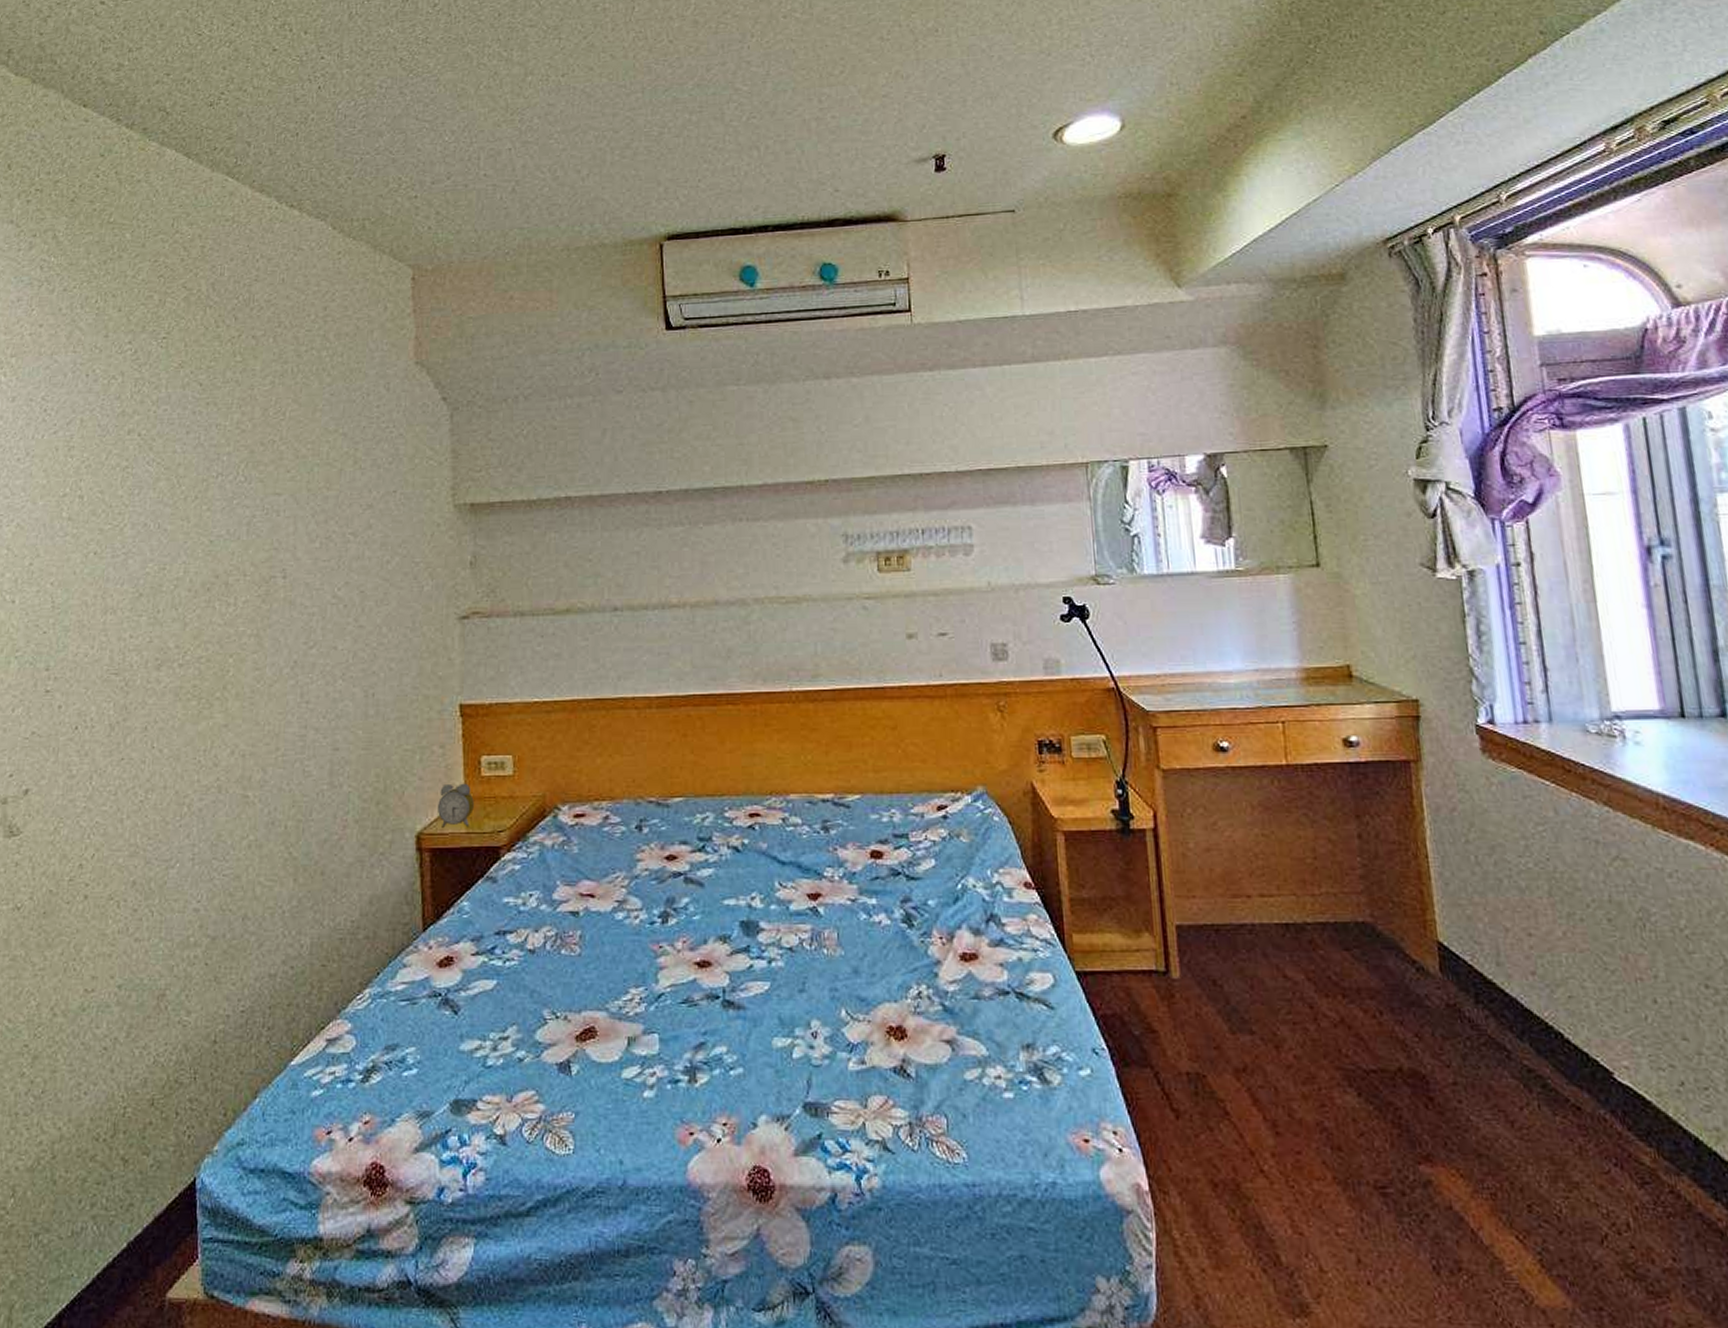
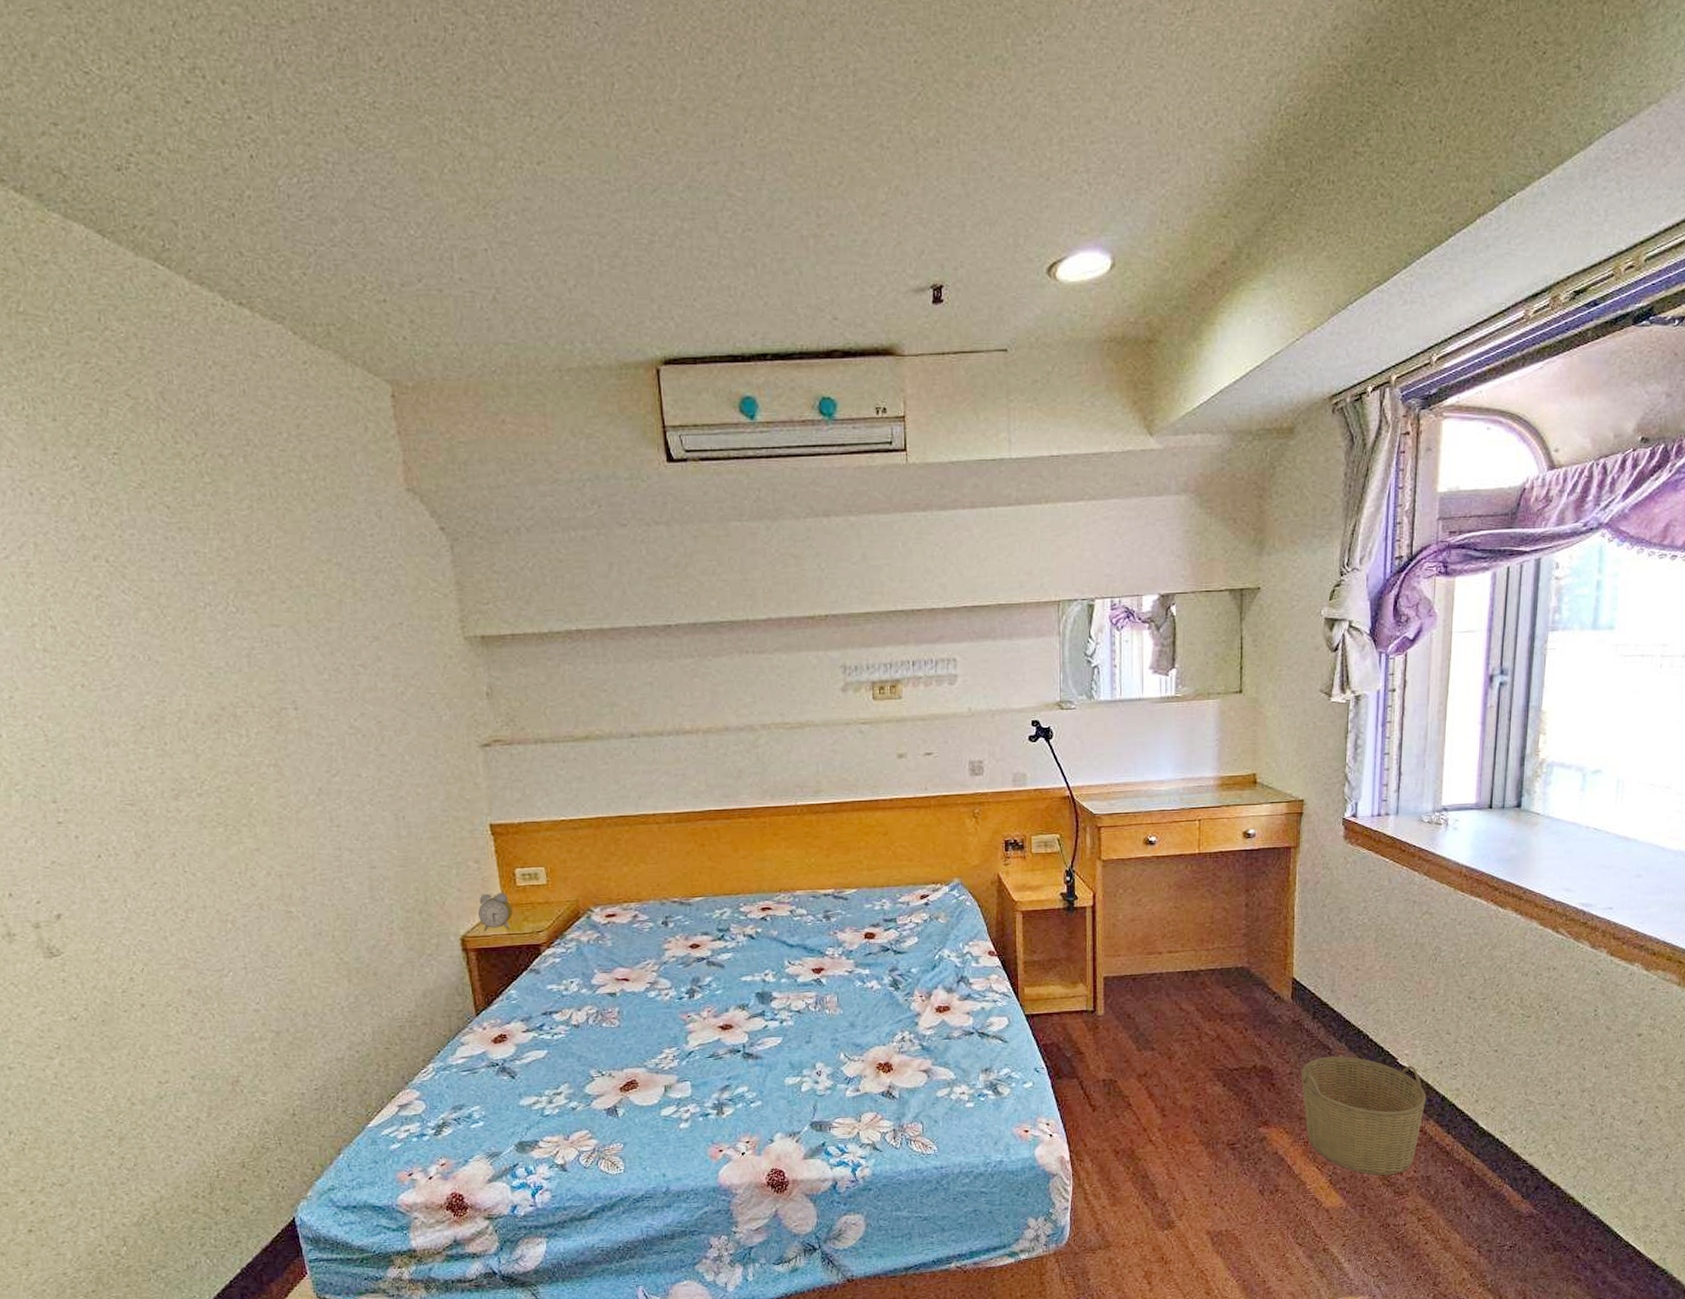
basket: none [1469,1061,1671,1262] -> present [1301,1056,1427,1176]

